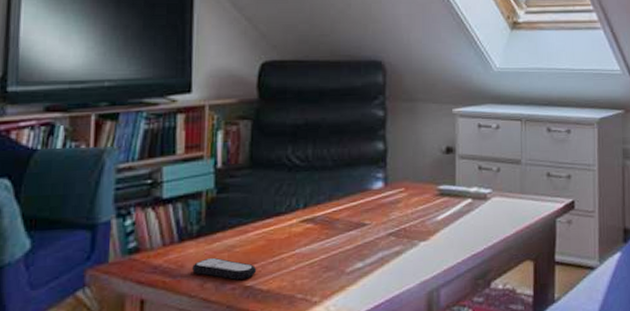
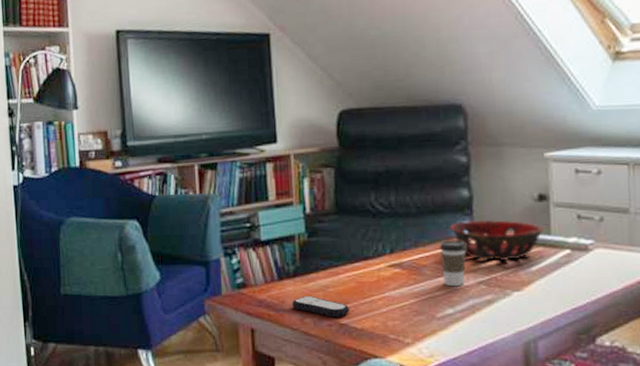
coffee cup: none [353,192,379,240] -> present [439,240,467,287]
decorative bowl: none [365,171,449,211] -> present [450,219,544,261]

